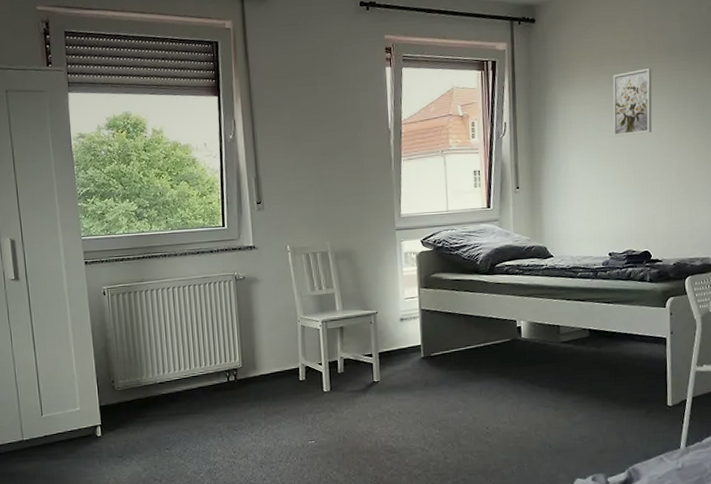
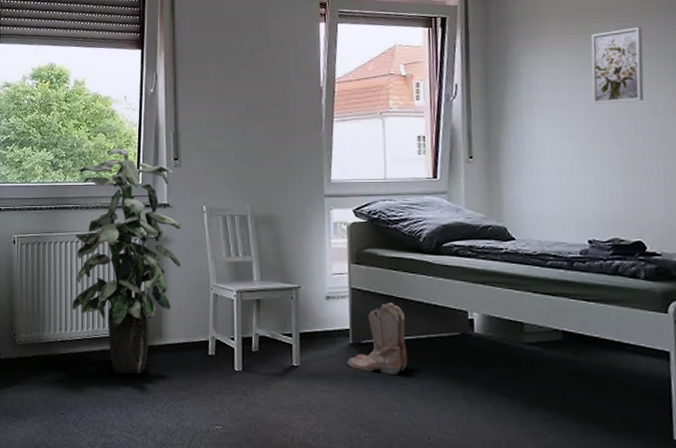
indoor plant: none [164,195,270,406] -> present [71,148,182,374]
boots: none [419,319,469,381] -> present [346,302,408,376]

